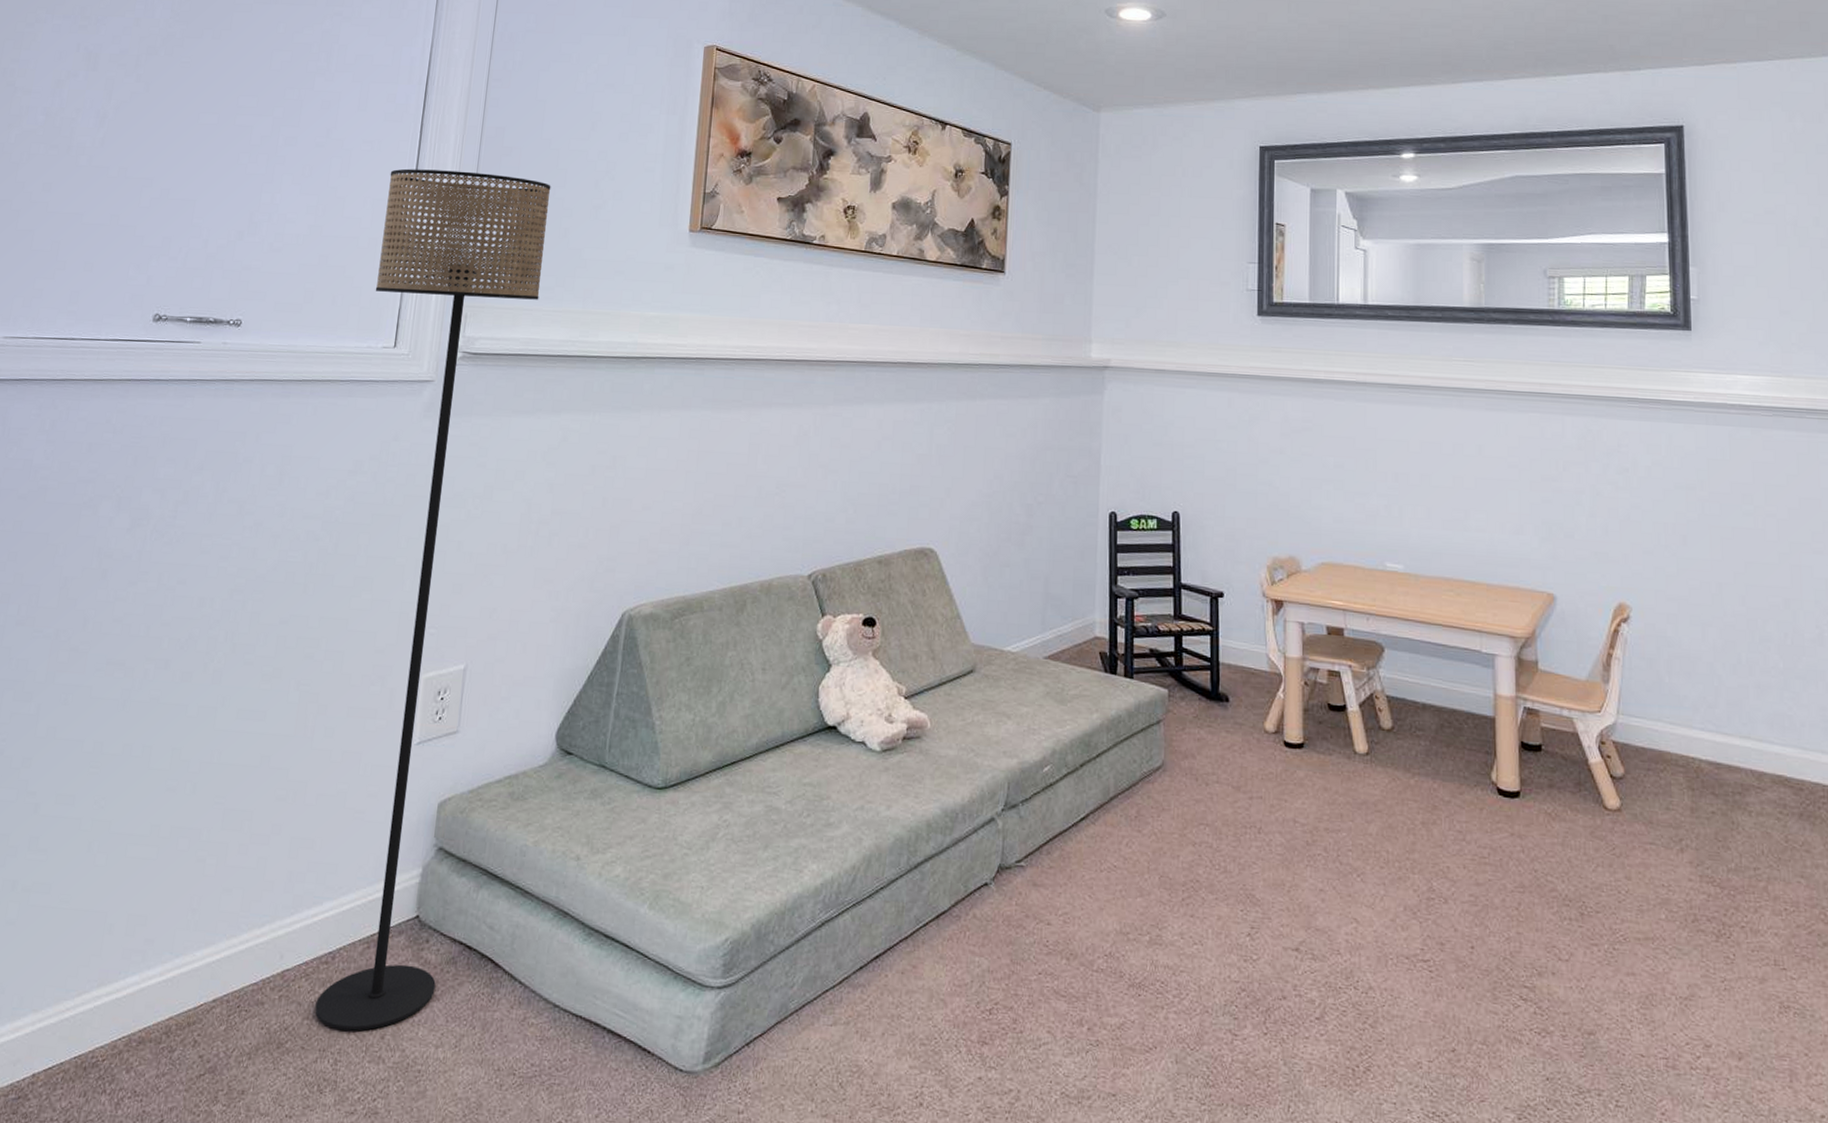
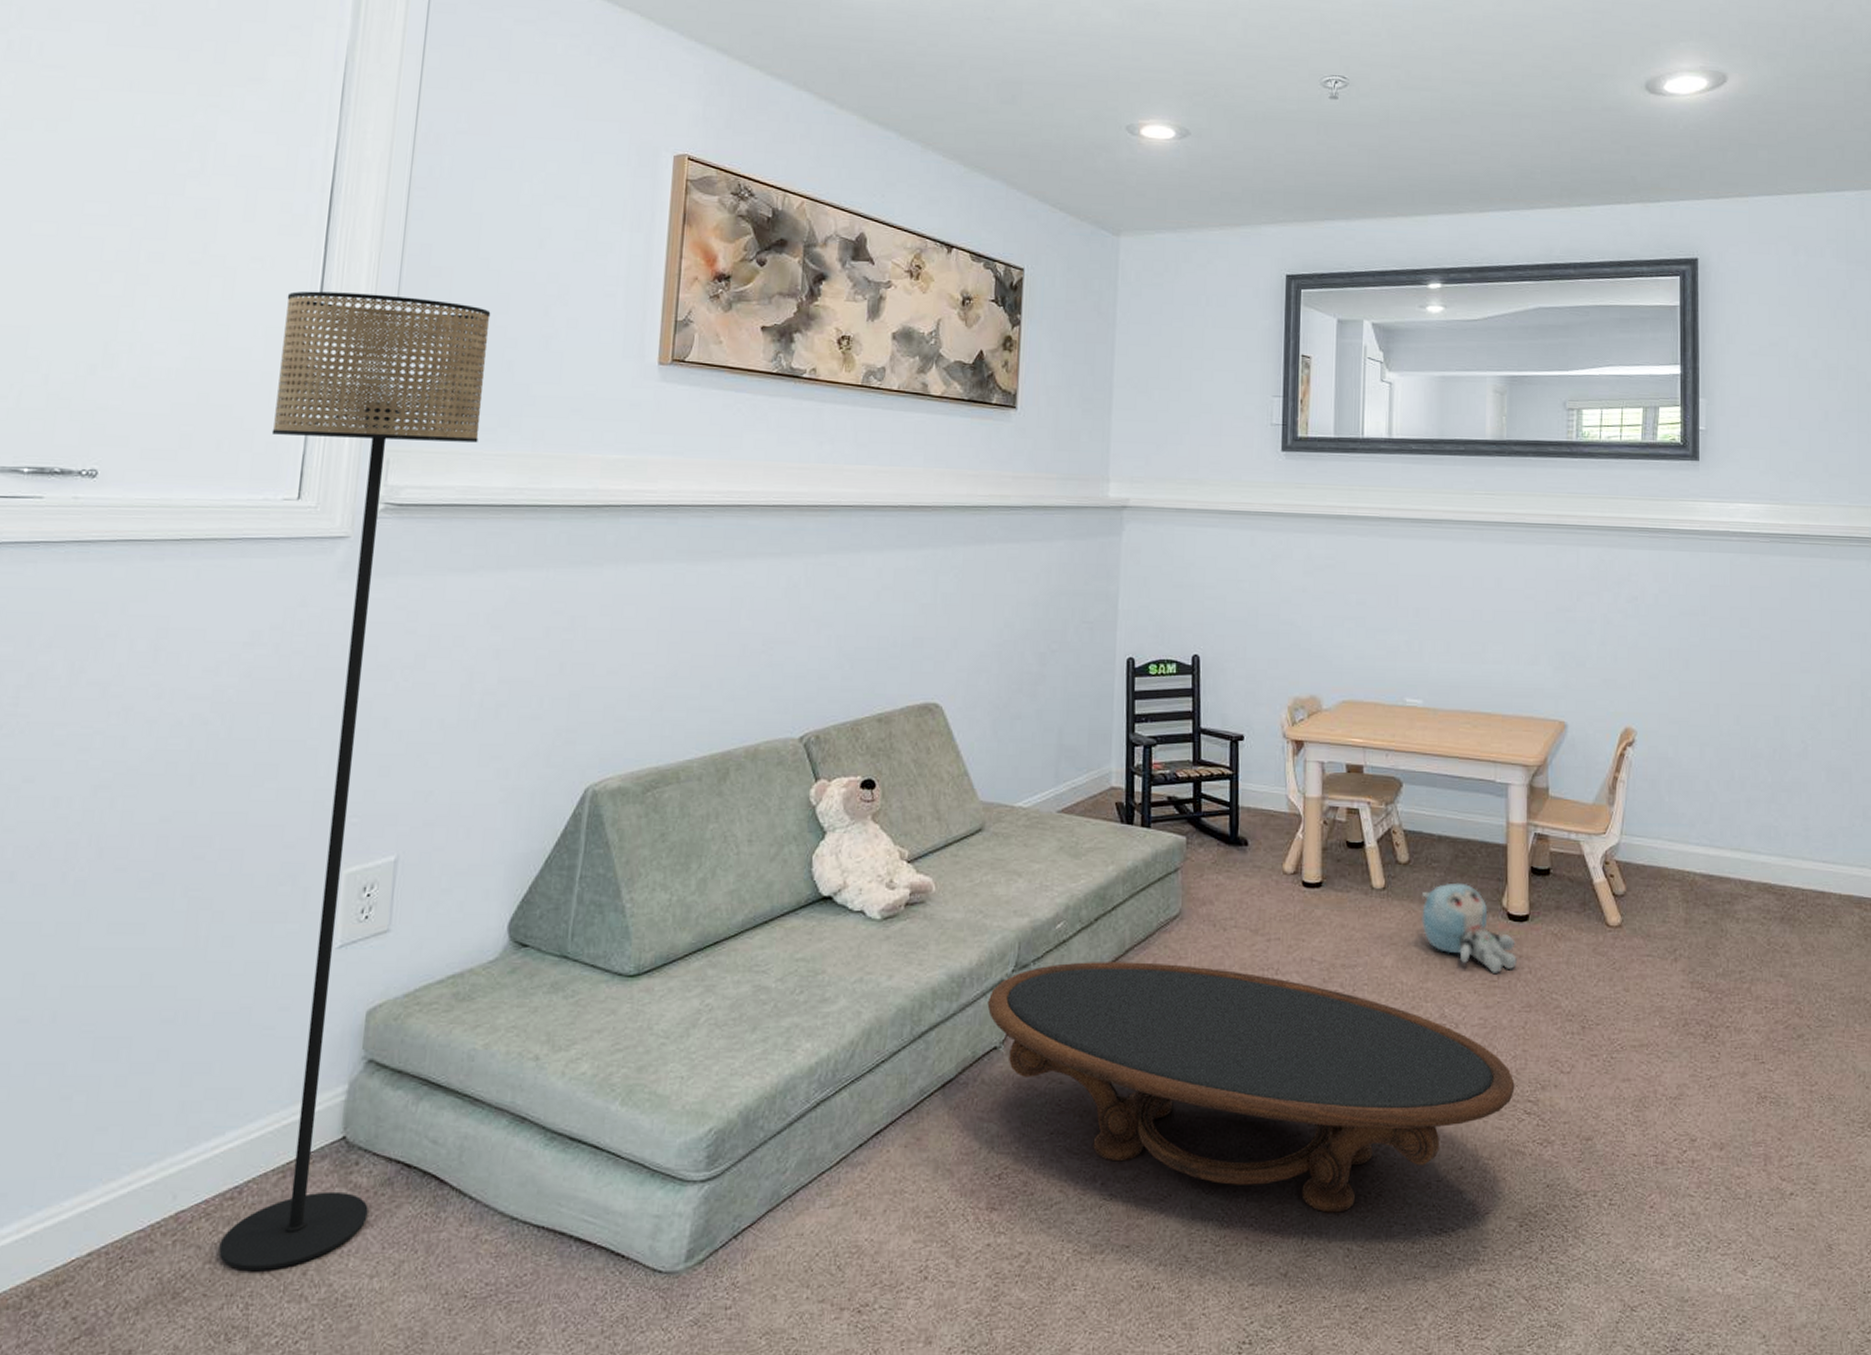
coffee table: none [978,806,1509,1084] -> present [987,962,1515,1213]
plush toy: none [1407,753,1508,850] -> present [1422,882,1517,973]

